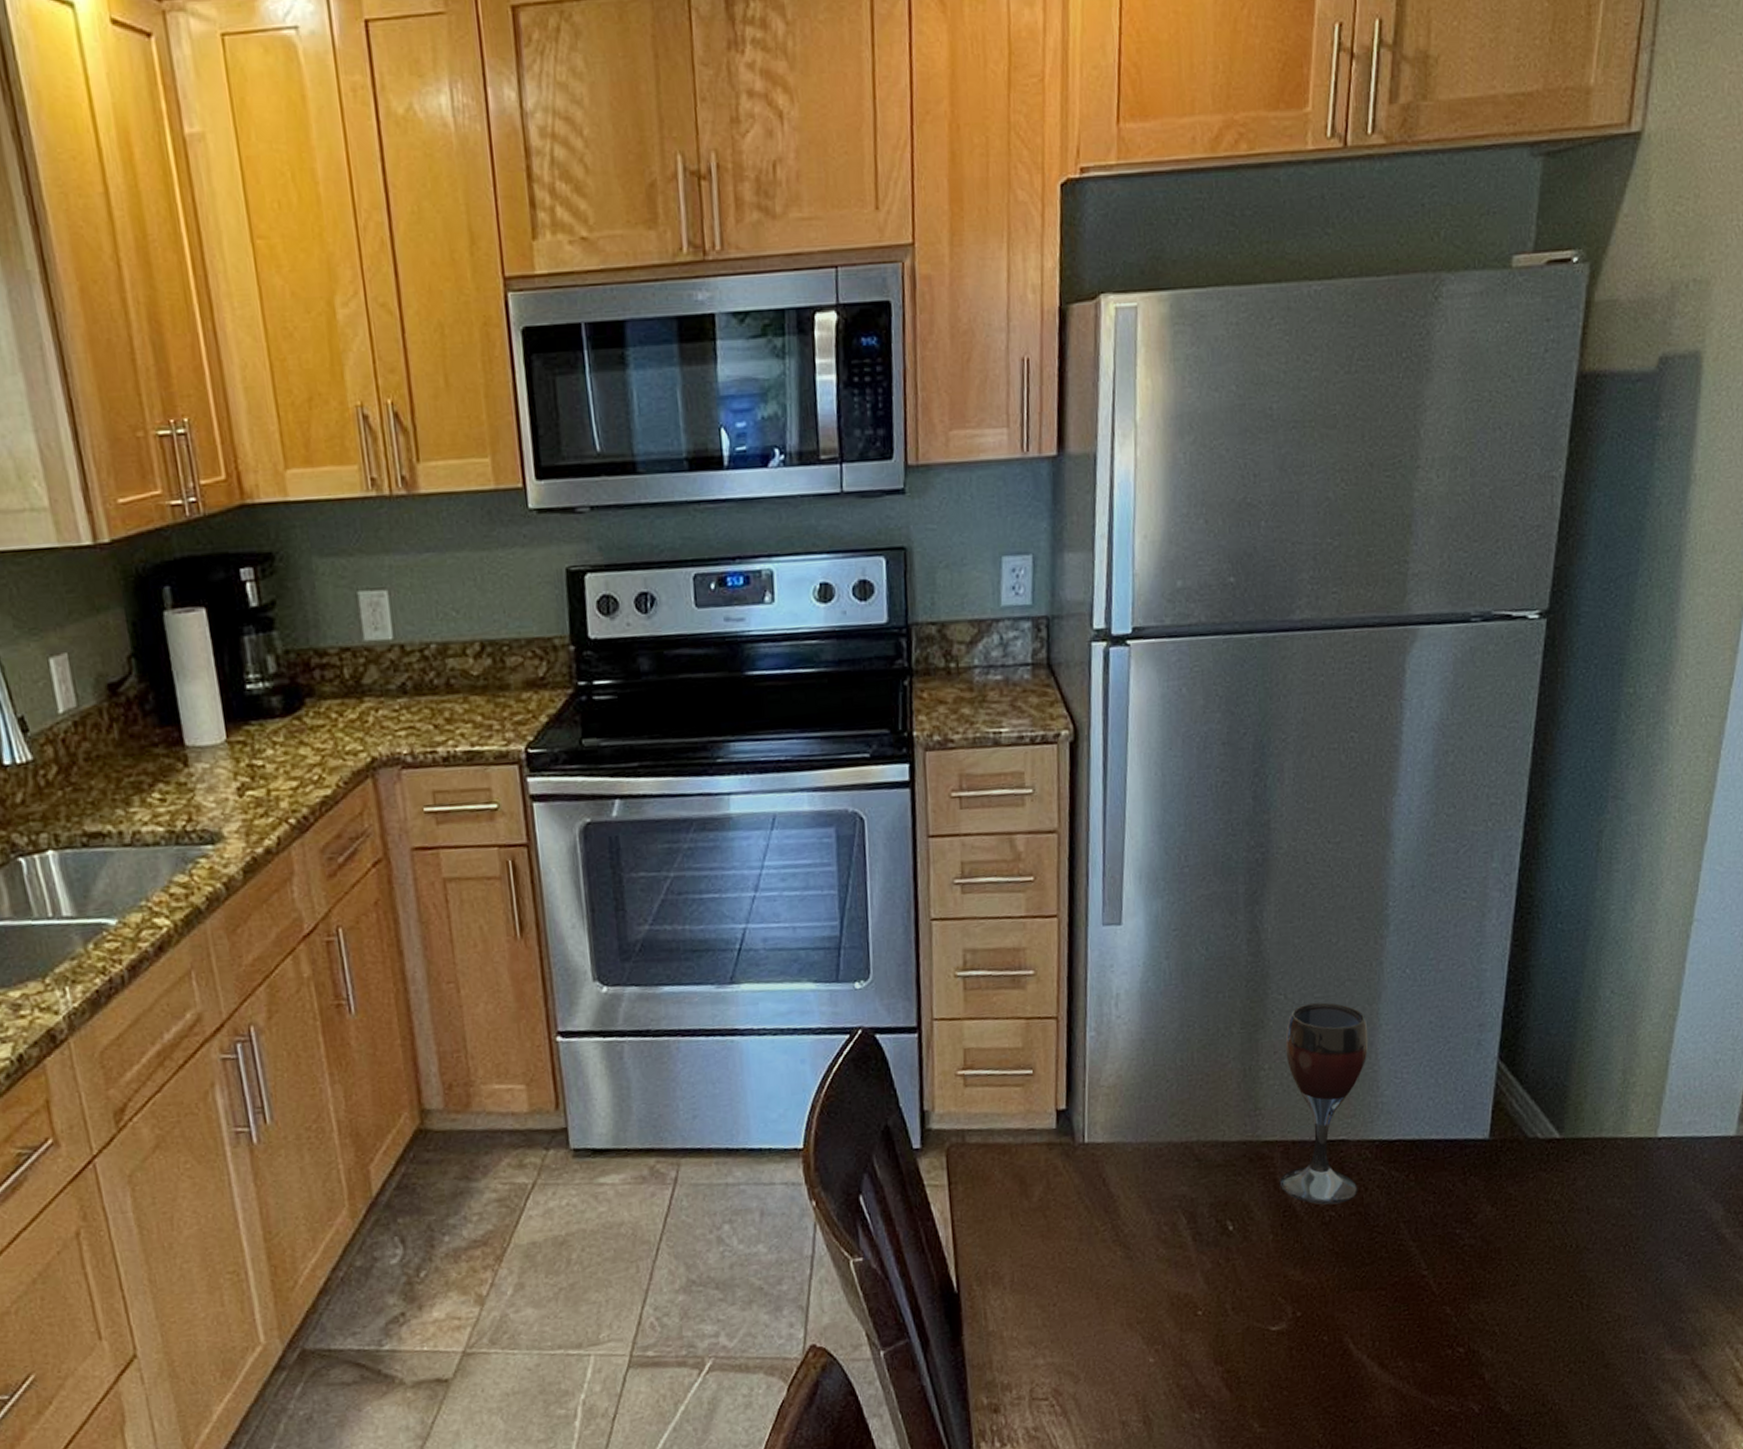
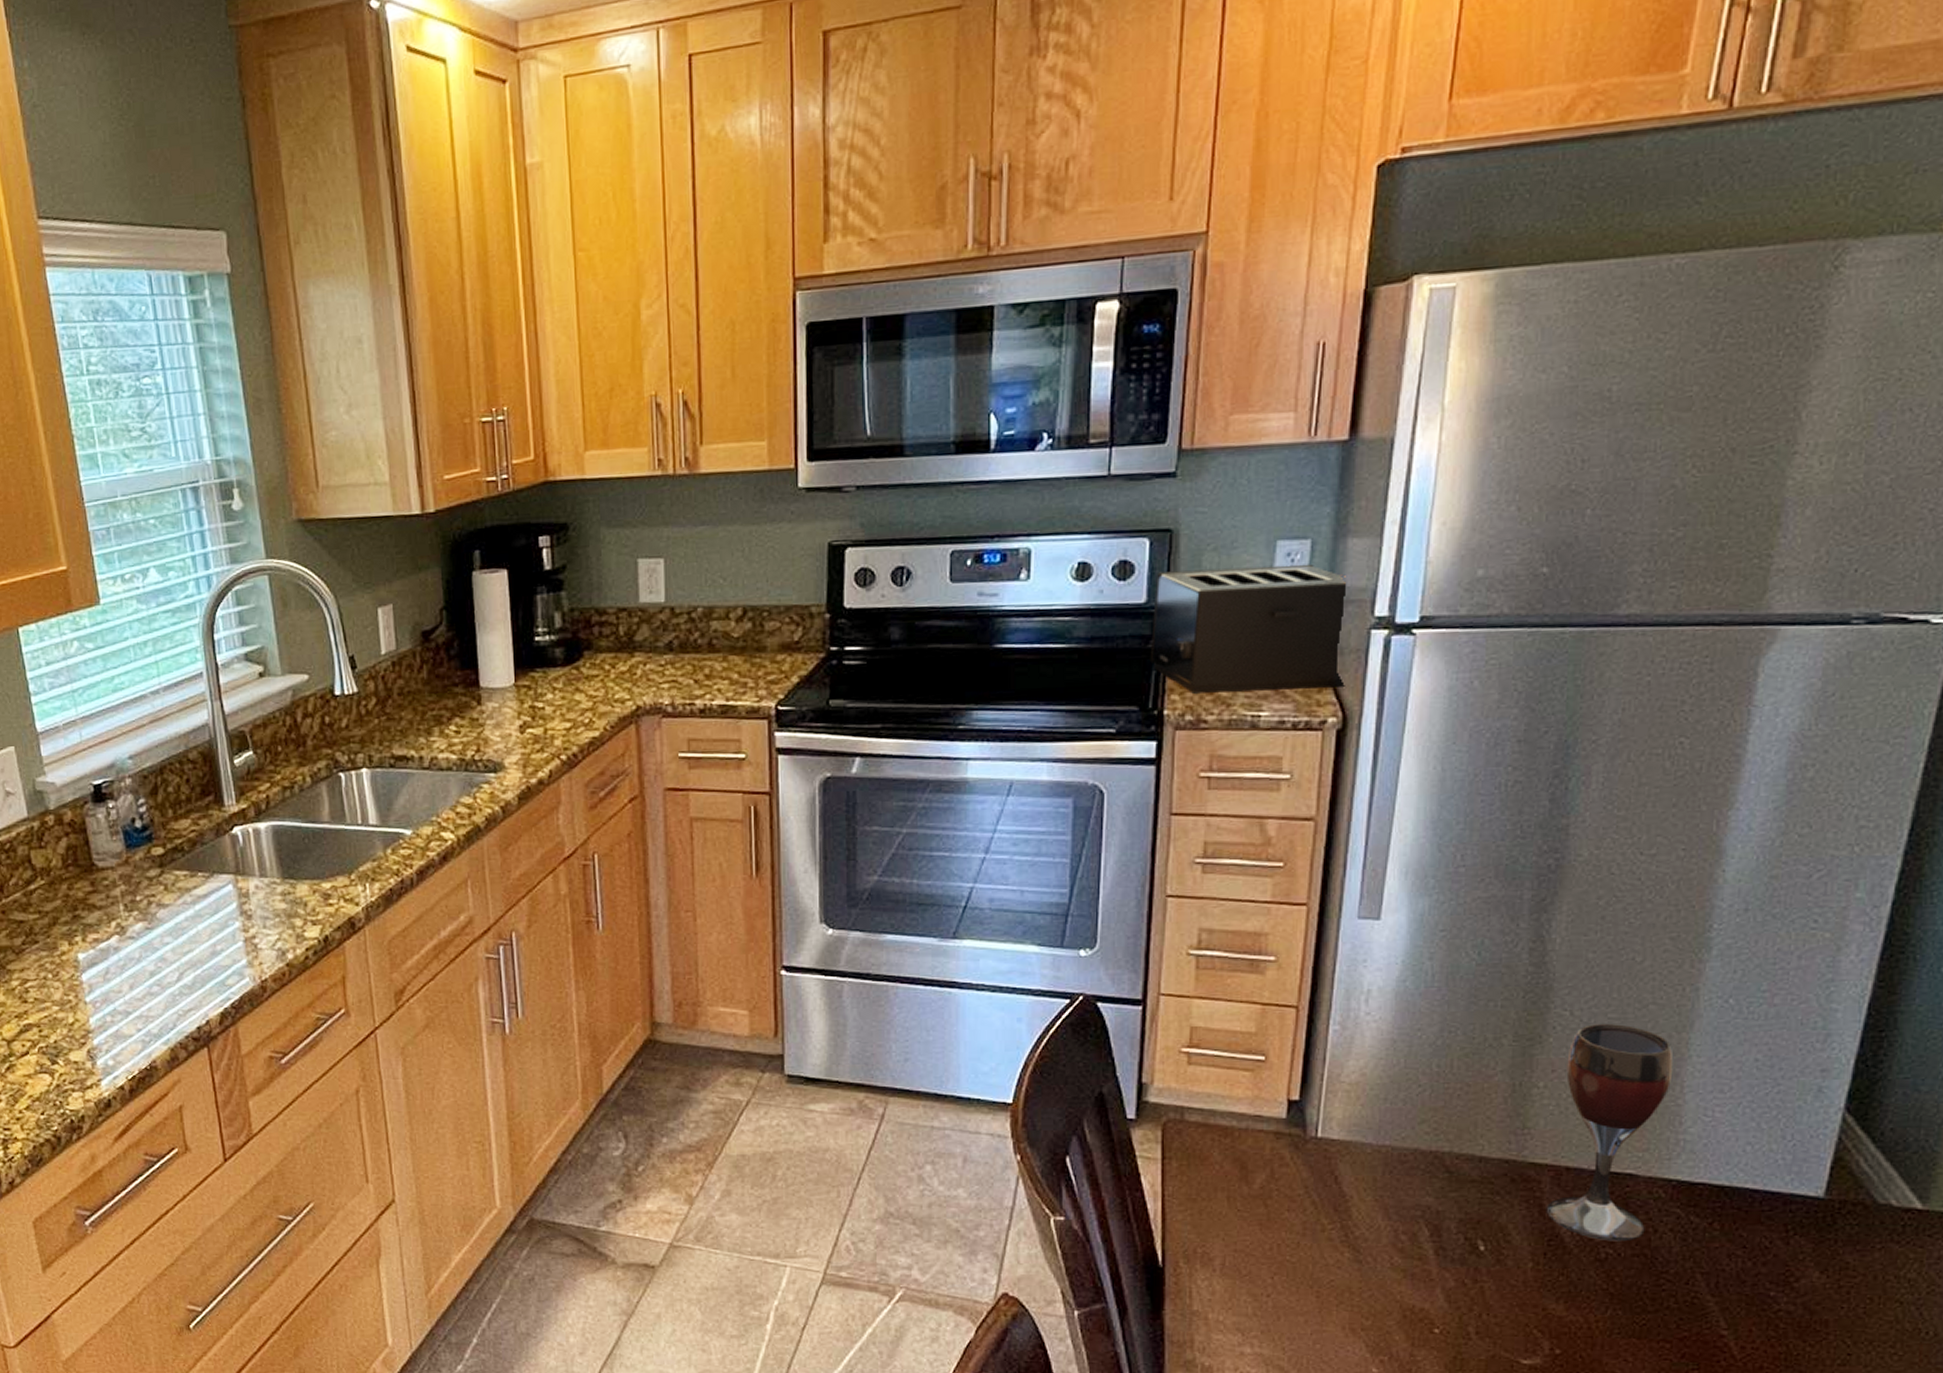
toaster: none [894,579,1075,713] -> present [1150,563,1347,694]

